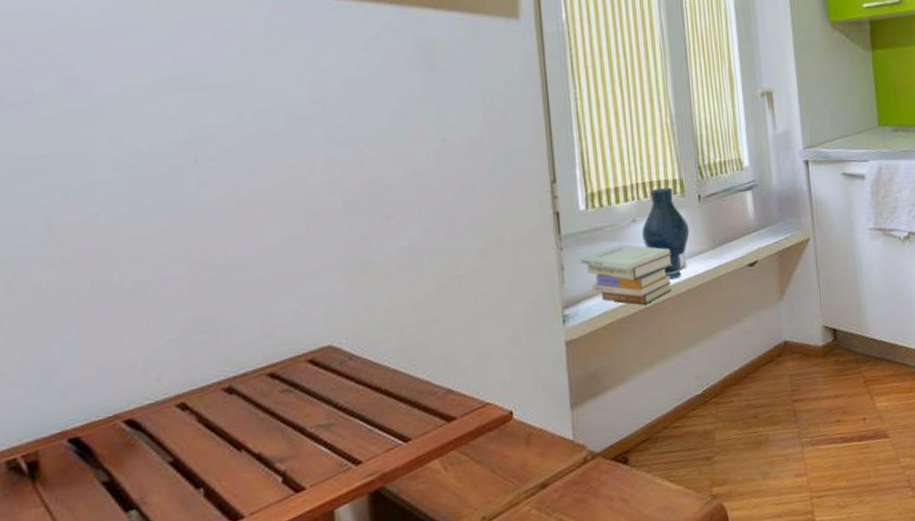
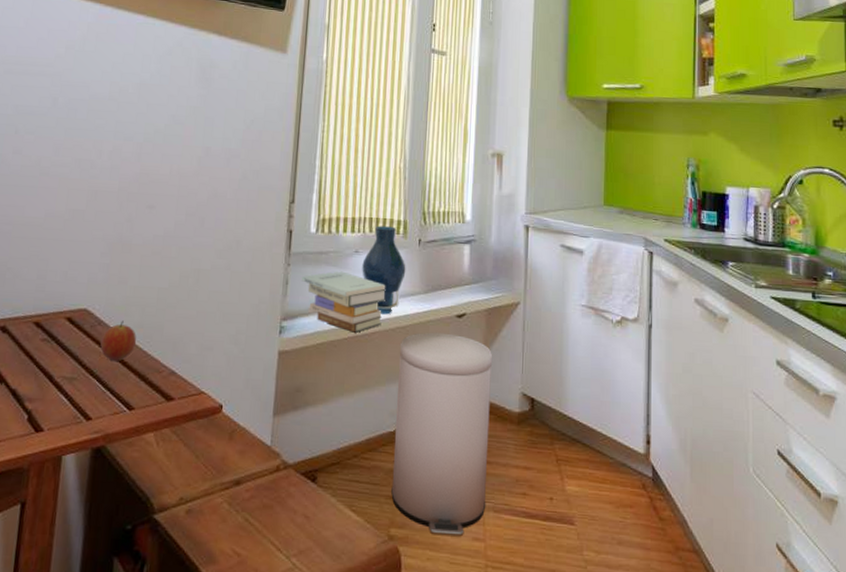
fruit: none [356,349,400,395] -> present [100,321,137,362]
pedal bin: none [694,283,804,483] -> present [391,332,492,537]

